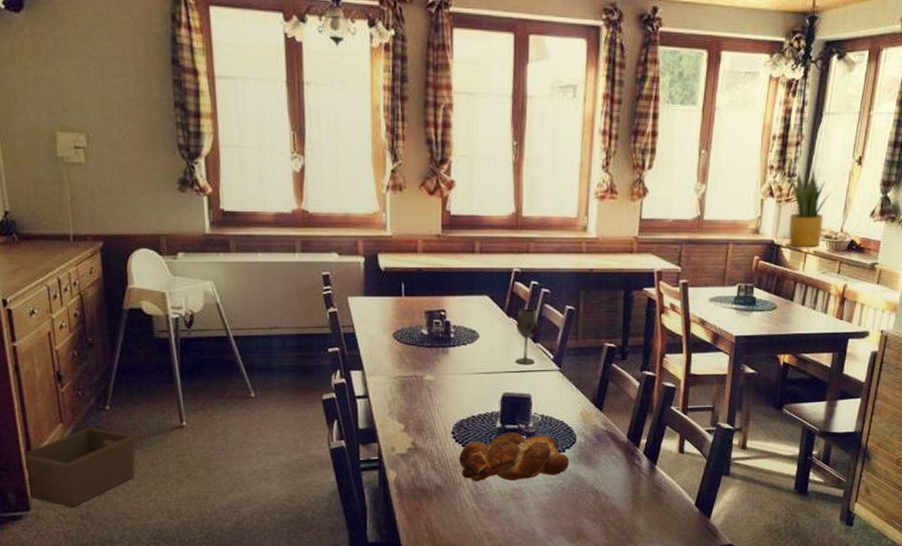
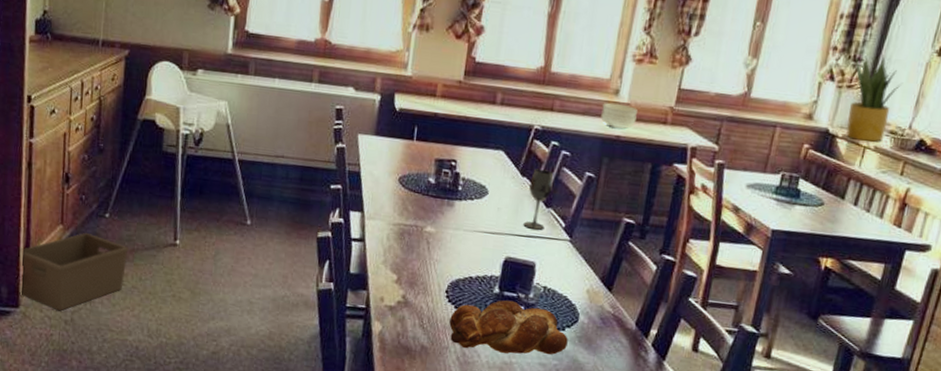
bowl: none [573,239,607,263] -> present [601,102,638,130]

